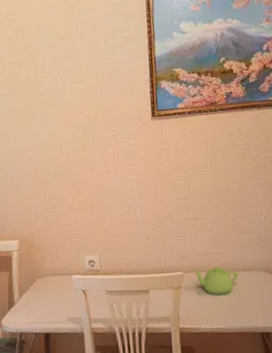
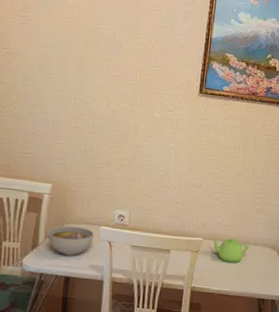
bowl: none [21,279,68,311] -> present [47,226,95,256]

